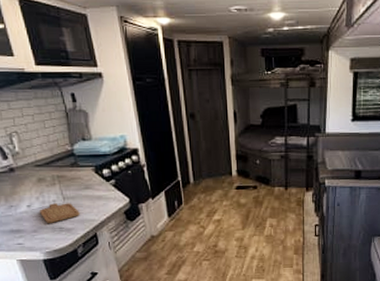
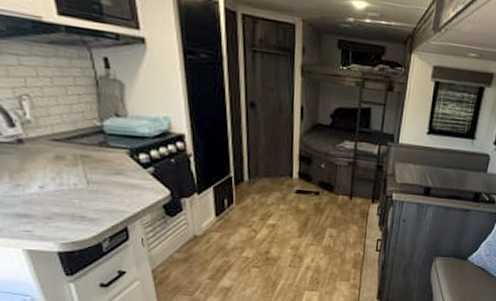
chopping board: present [39,203,80,223] -> none [54,187,108,210]

